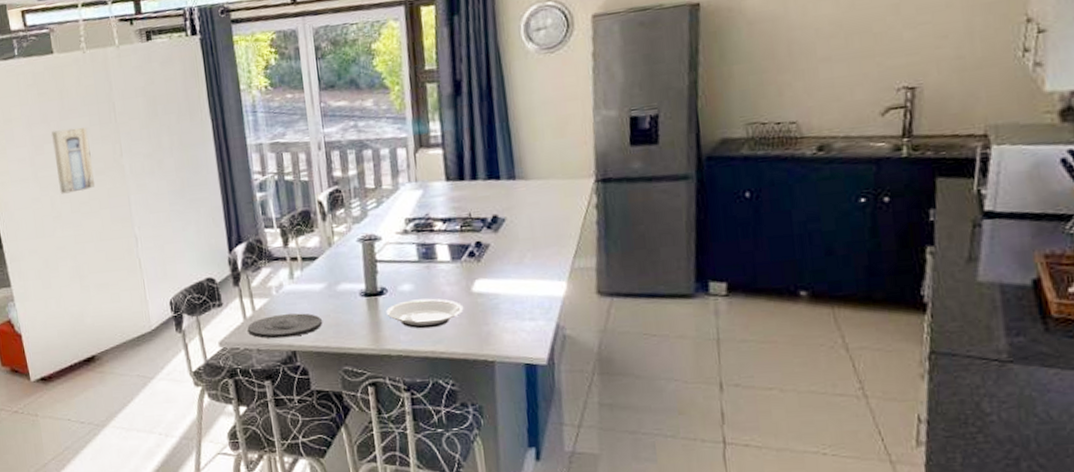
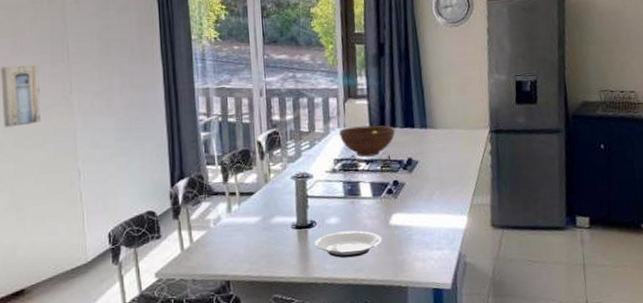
plate: present [247,313,322,339] -> none [184,244,256,270]
fruit bowl: none [410,178,477,216] -> present [339,125,395,157]

